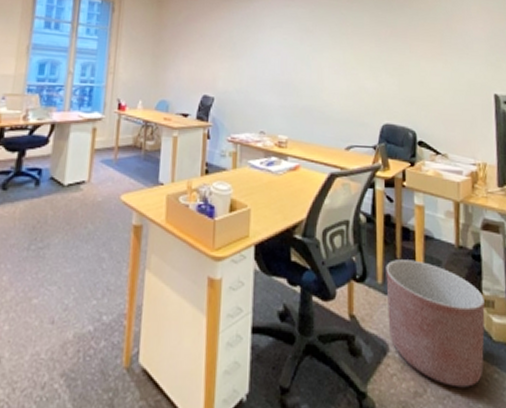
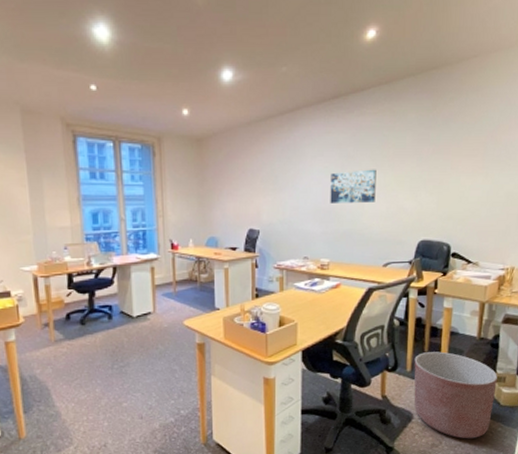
wall art: none [289,45,336,79] -> present [330,169,376,203]

